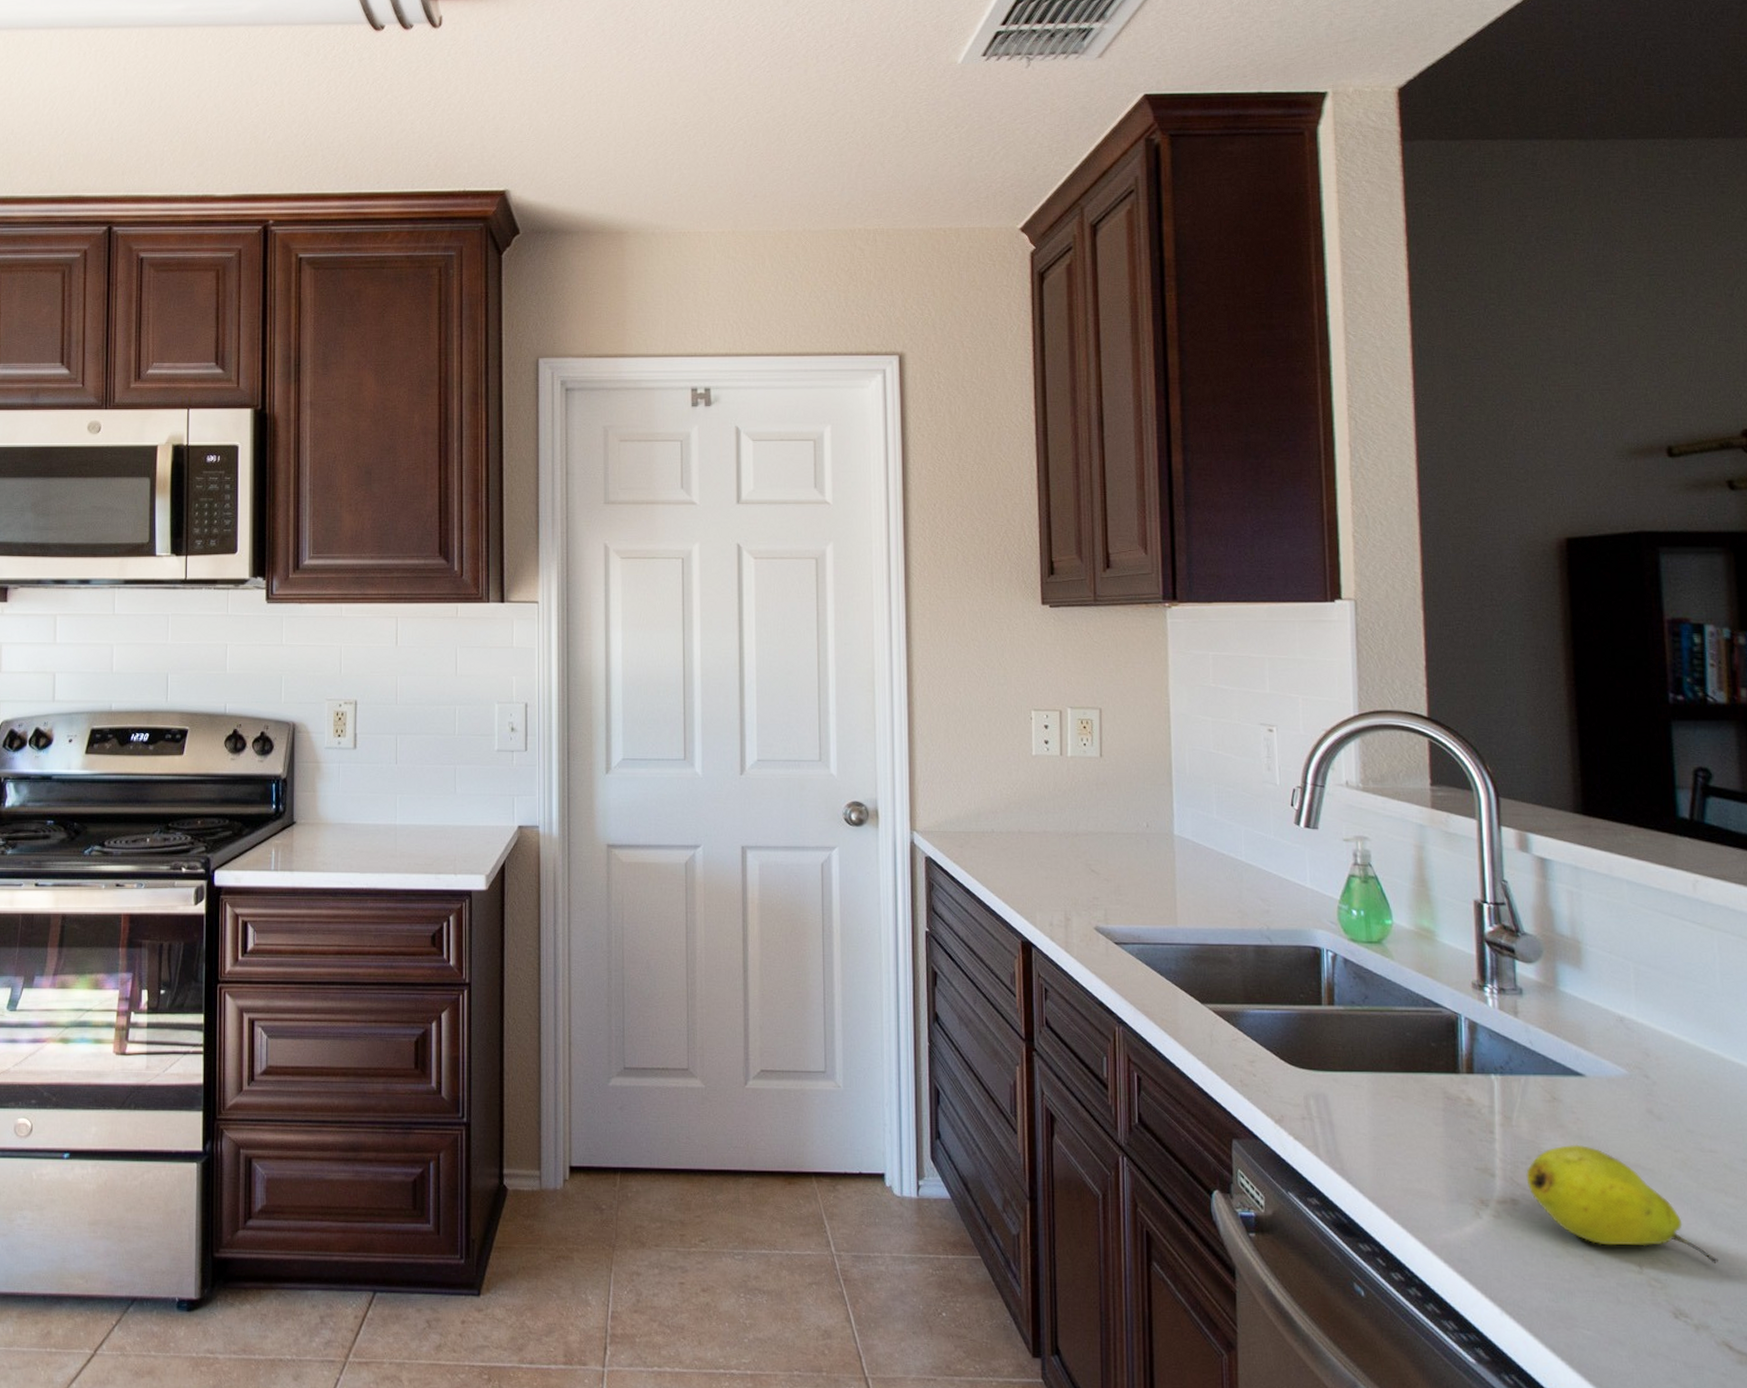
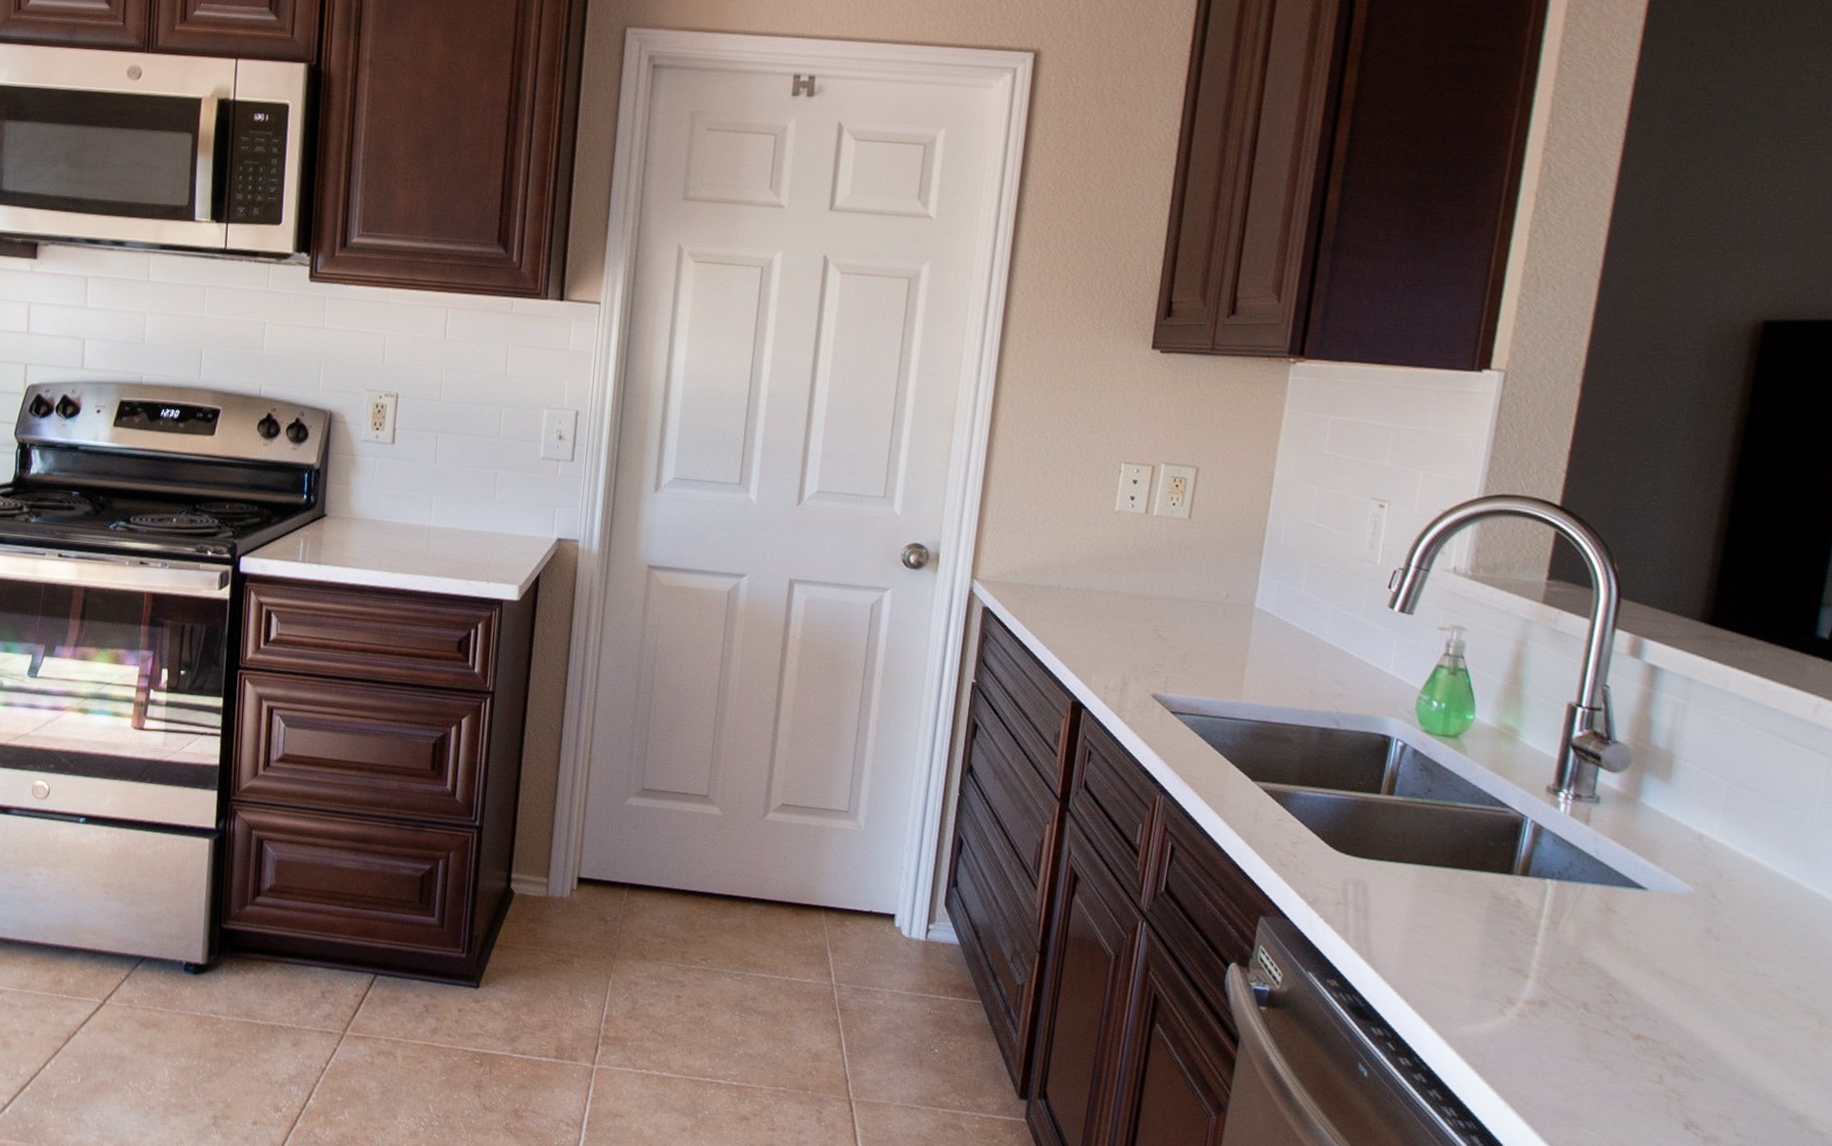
fruit: present [1526,1144,1719,1265] -> none [1560,954,1746,1083]

